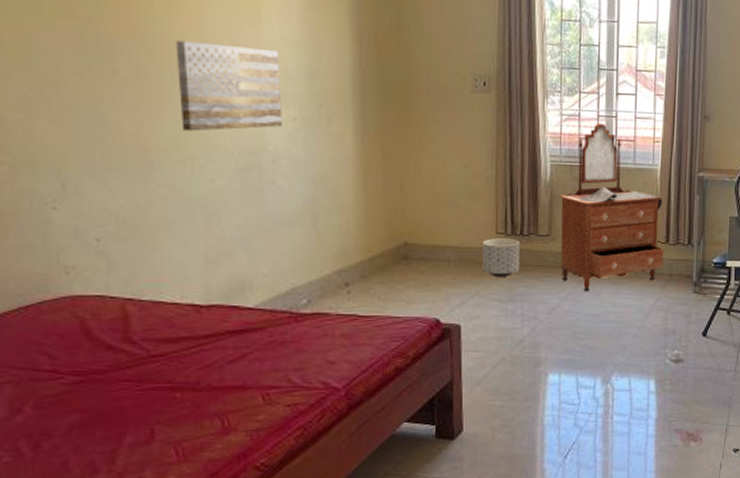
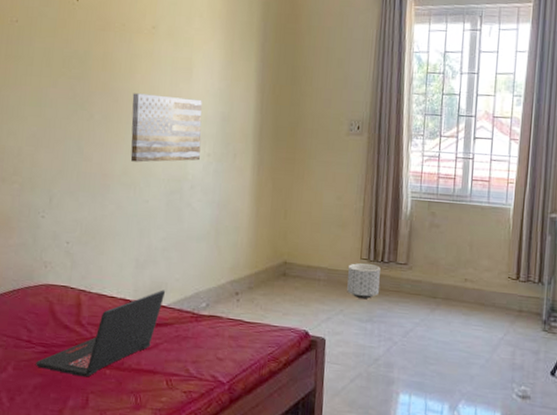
laptop: none [68,288,251,406] -> present [36,290,166,377]
dresser: present [558,122,664,292] -> none [415,163,514,320]

